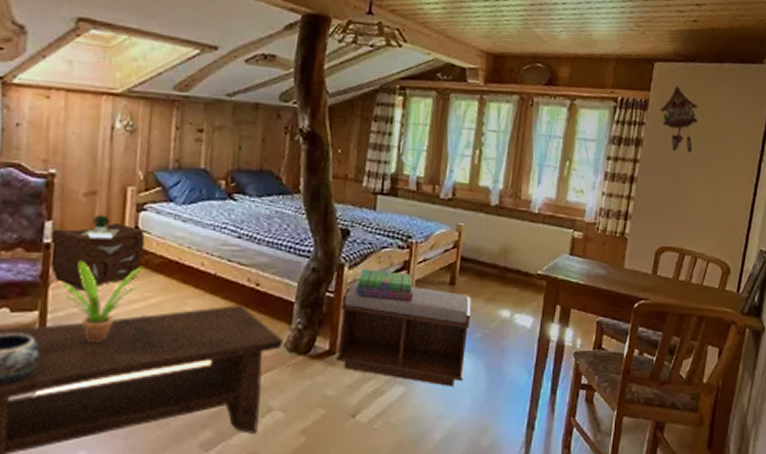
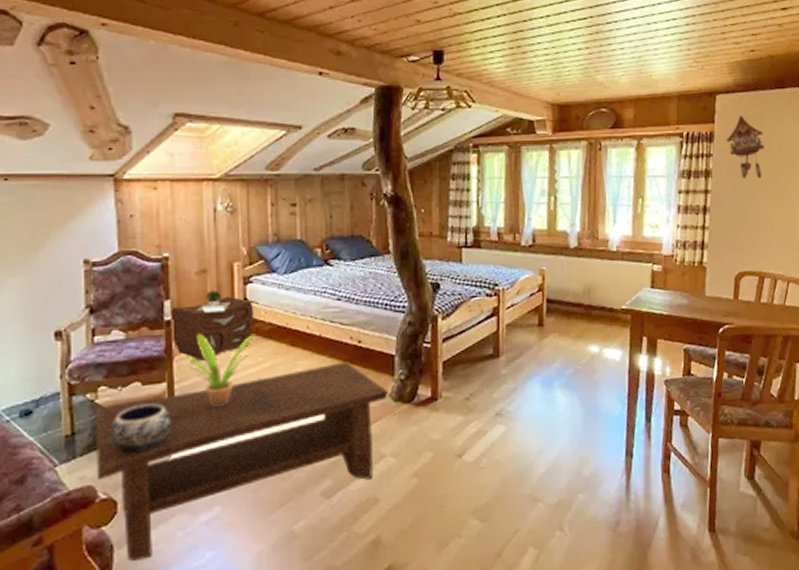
bench: present [336,280,471,386] -> none [438,329,561,422]
stack of books: present [355,269,413,301] -> none [450,318,505,345]

